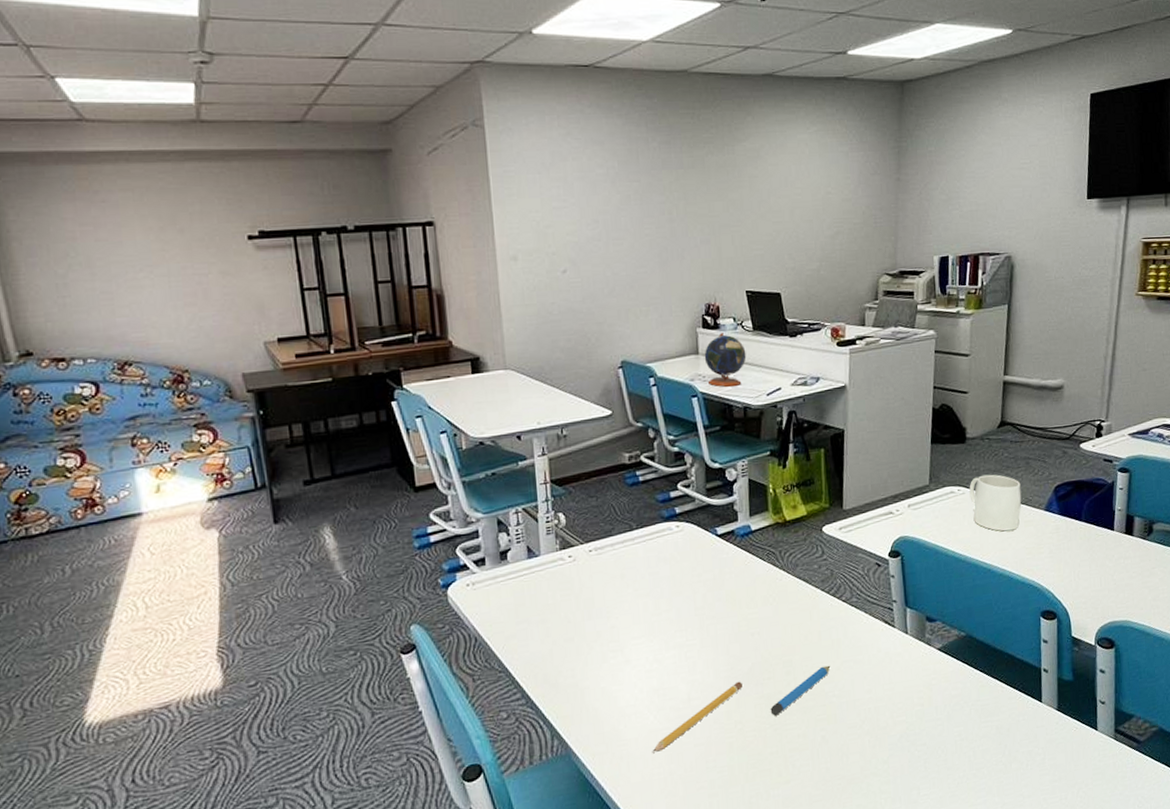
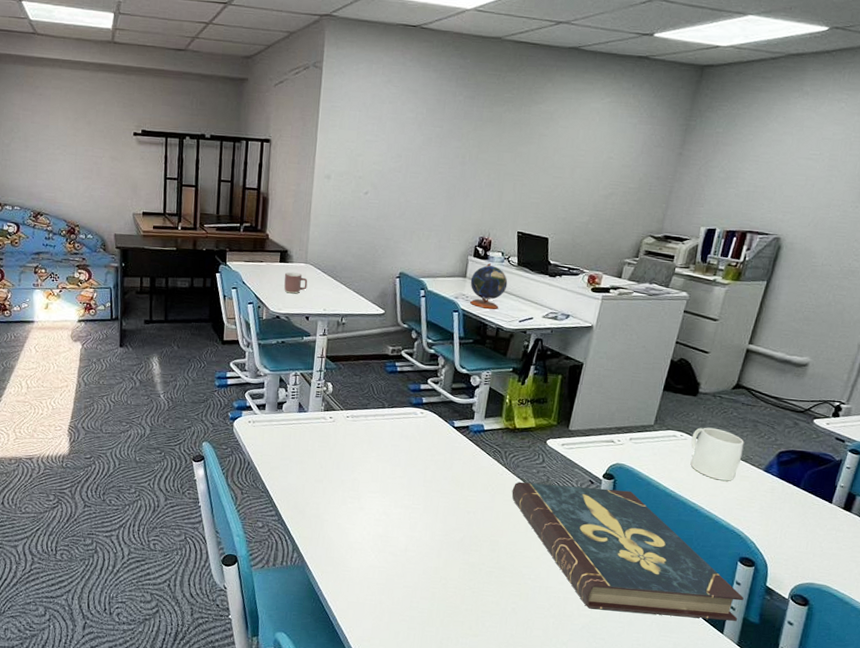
mug: none [480,382,512,411] -> present [283,272,308,294]
pencil: present [652,681,744,753] -> none [368,546,453,583]
pencil: present [770,665,831,716] -> none [472,552,532,582]
book: none [795,565,1054,713] -> present [511,481,744,621]

